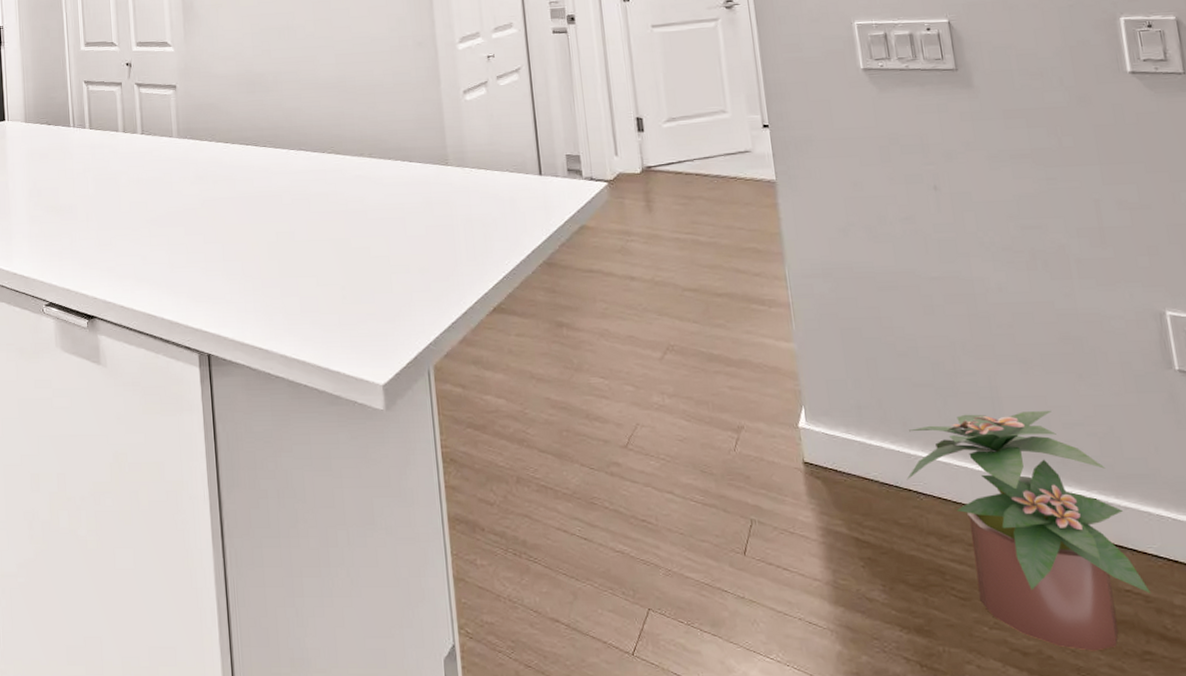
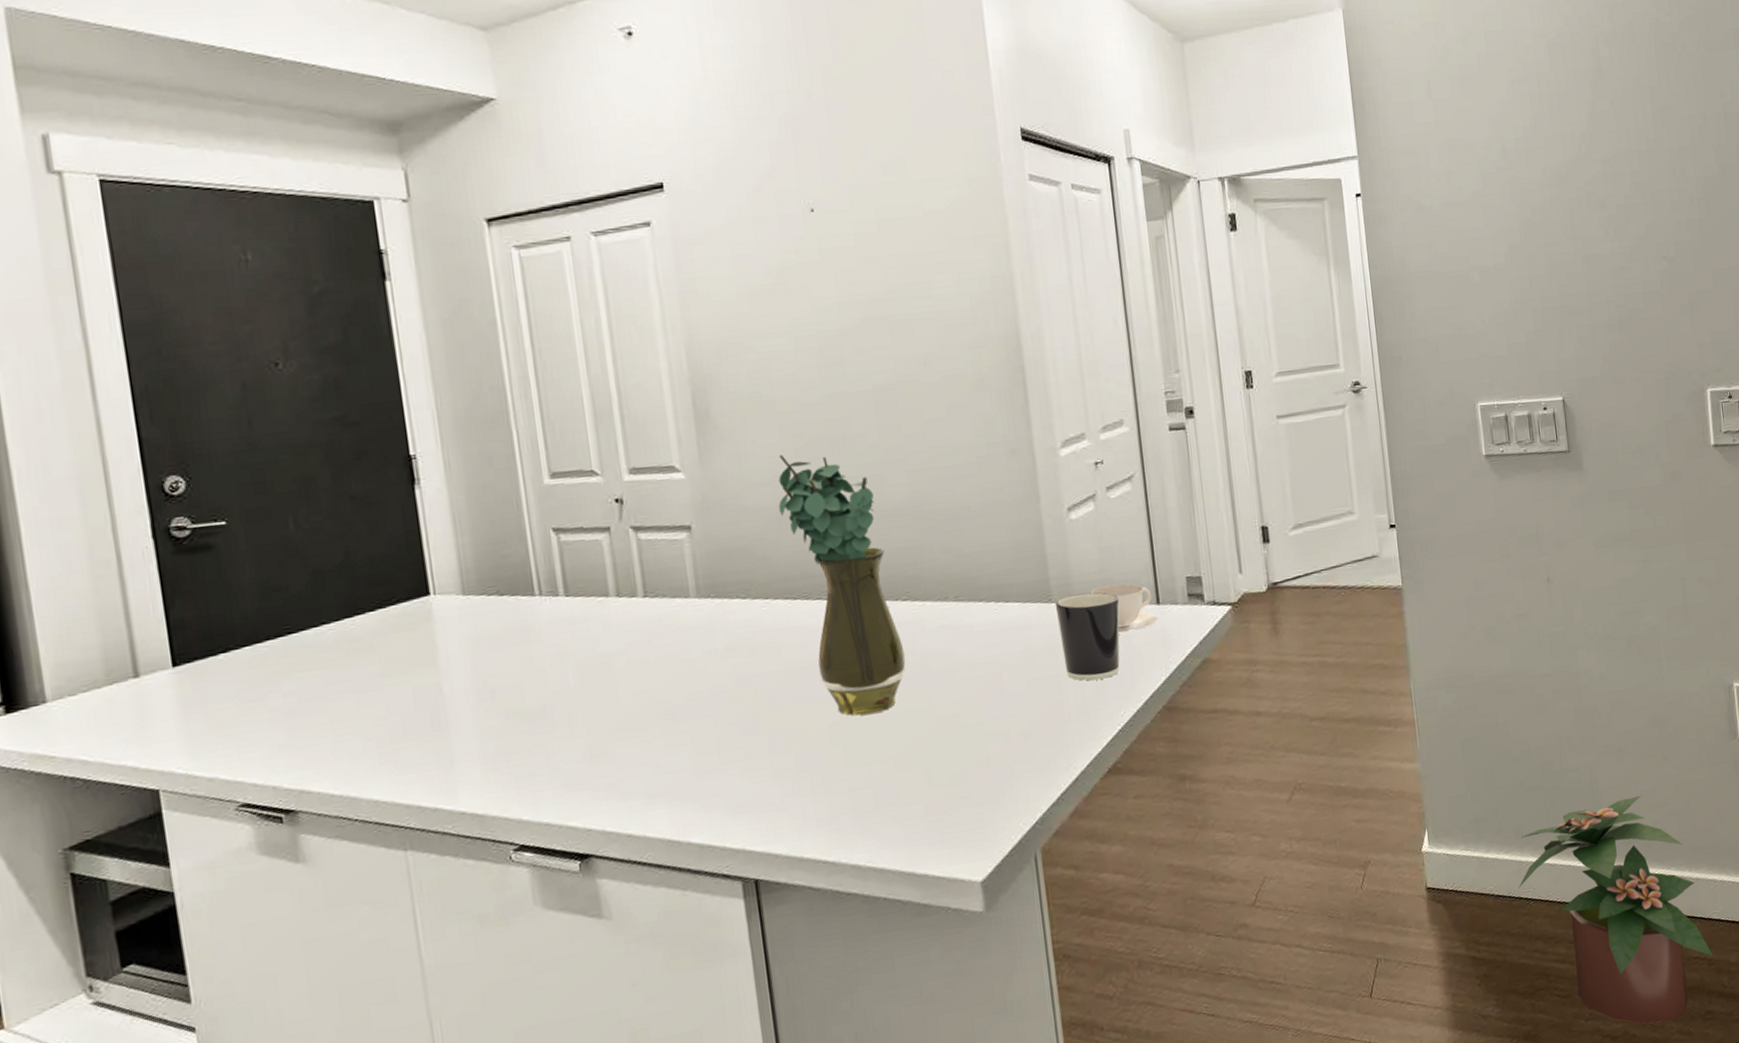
vase: none [238,37,329,238] -> present [778,454,906,716]
mug: none [450,160,507,233] -> present [1055,592,1120,681]
teacup: none [481,155,540,196] -> present [1090,583,1158,633]

